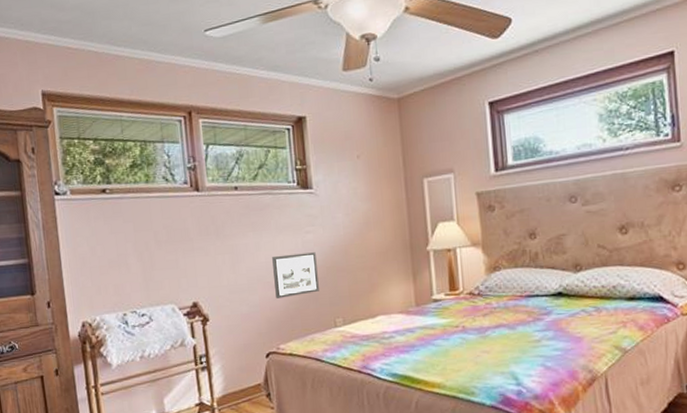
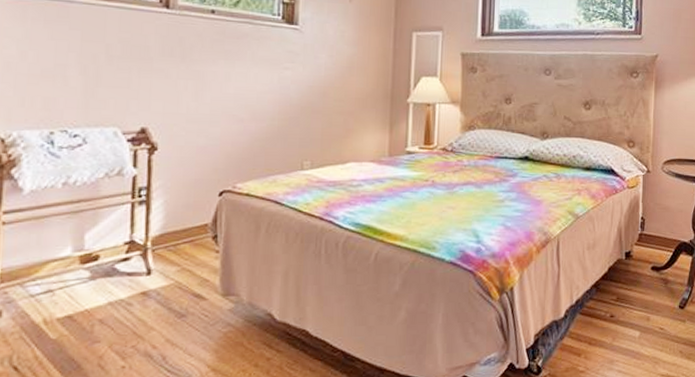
picture frame: present [272,252,319,298] -> none [240,88,292,134]

